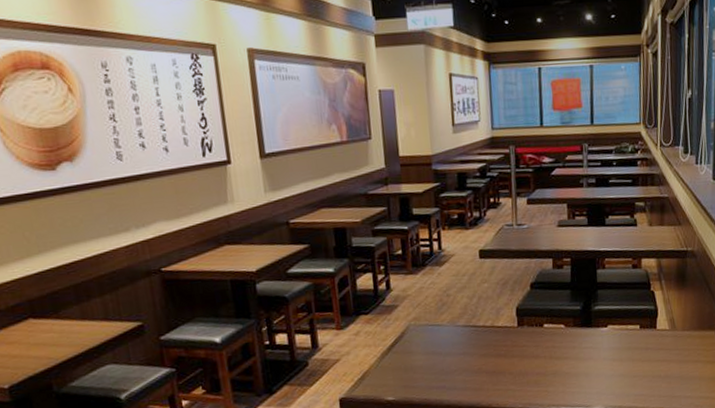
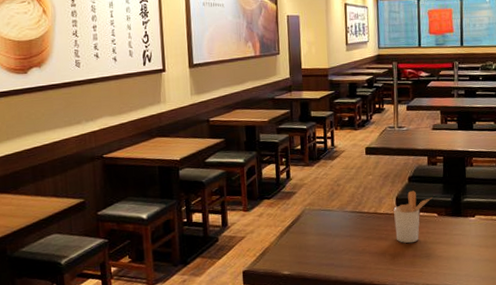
utensil holder: none [513,299,559,360] -> present [393,190,433,244]

